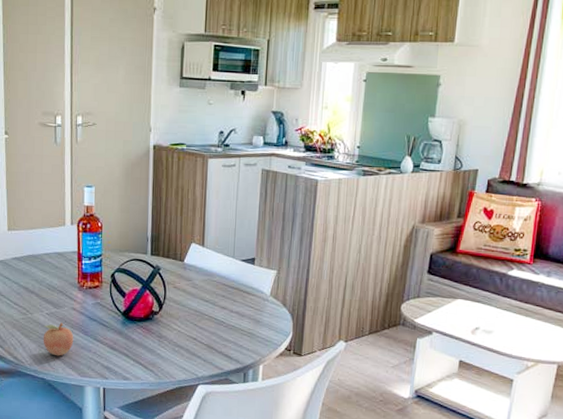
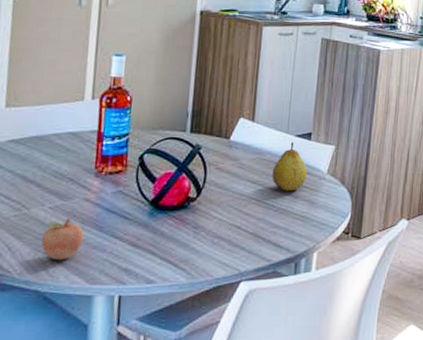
fruit: none [221,266,252,310] -> present [272,142,307,191]

